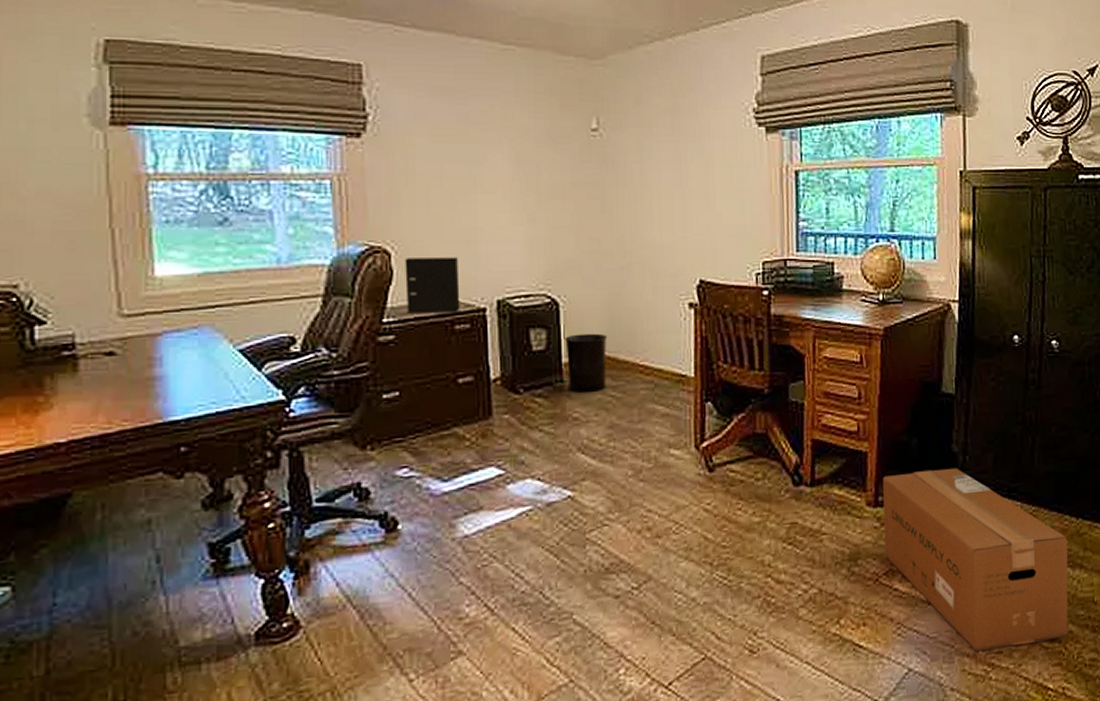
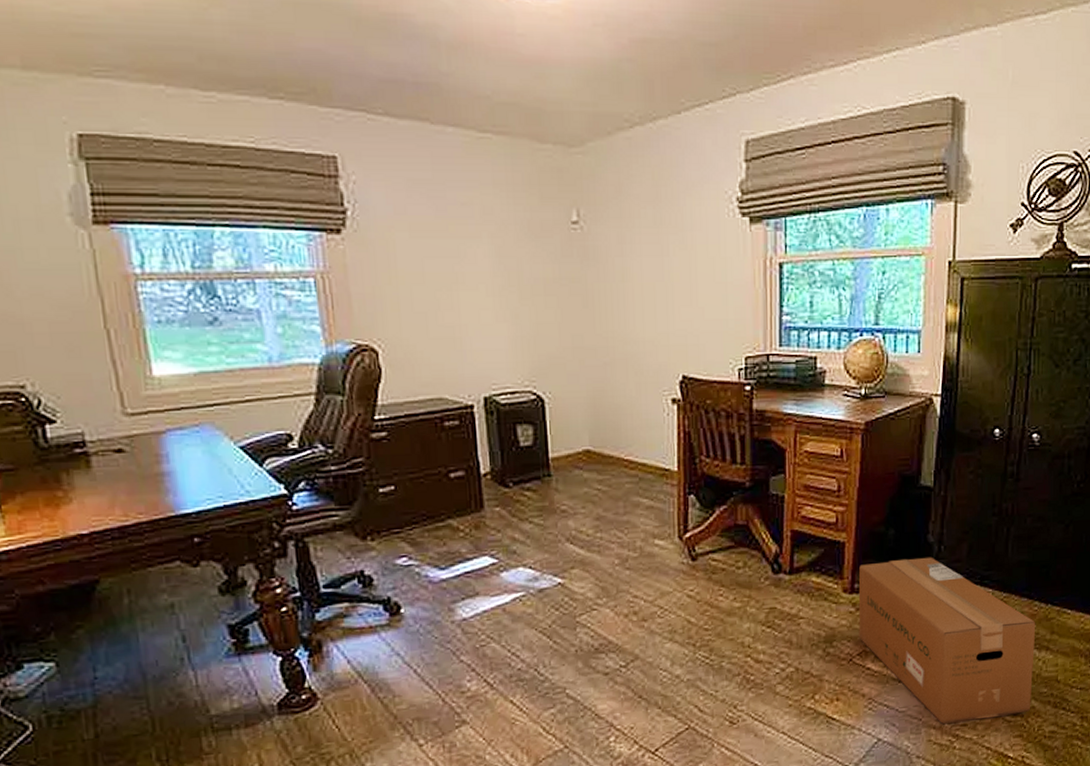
binder: present [405,257,460,314] -> none [392,355,449,411]
waste bin: present [565,333,608,393] -> none [551,429,593,486]

